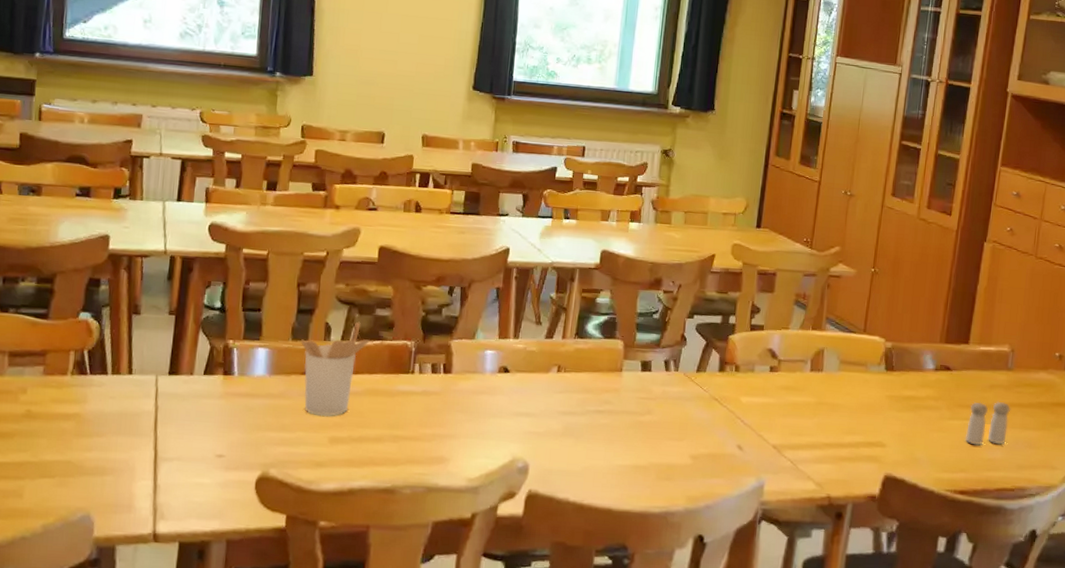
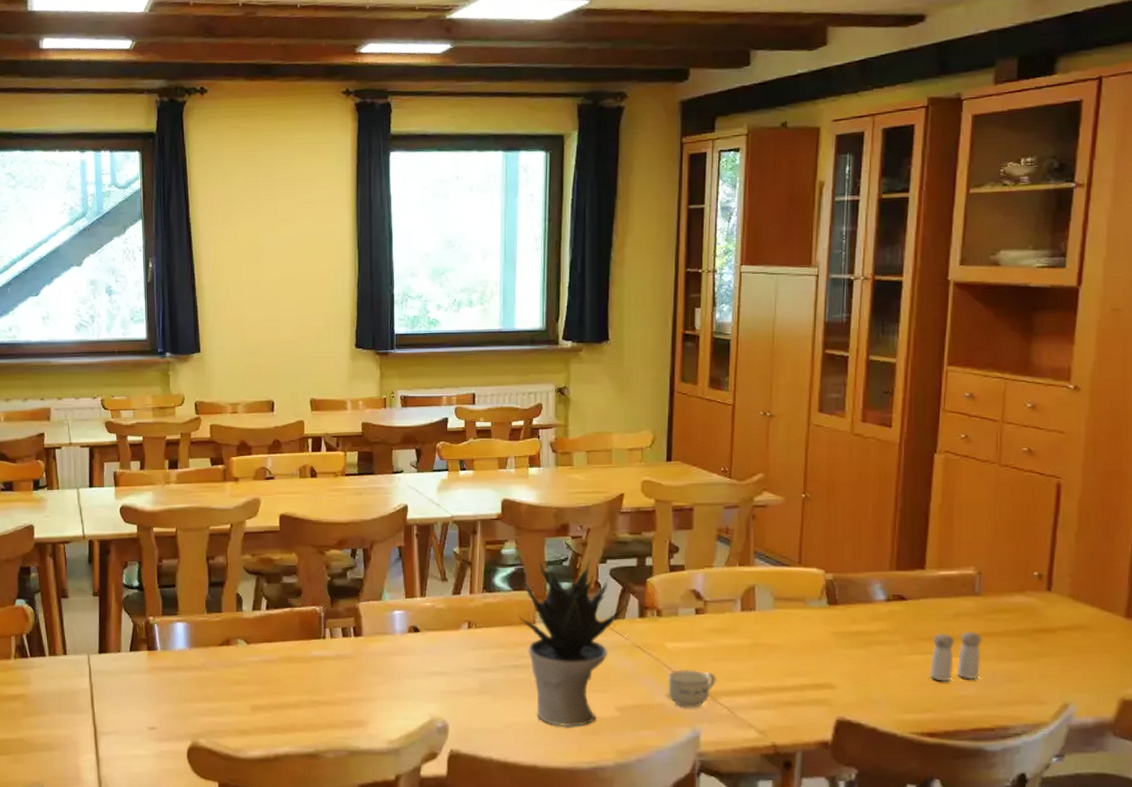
utensil holder: present [301,321,370,417] -> none [215,590,280,686]
potted plant: none [606,312,713,472] -> present [518,558,630,727]
cup: none [739,422,784,459] -> present [668,669,717,708]

